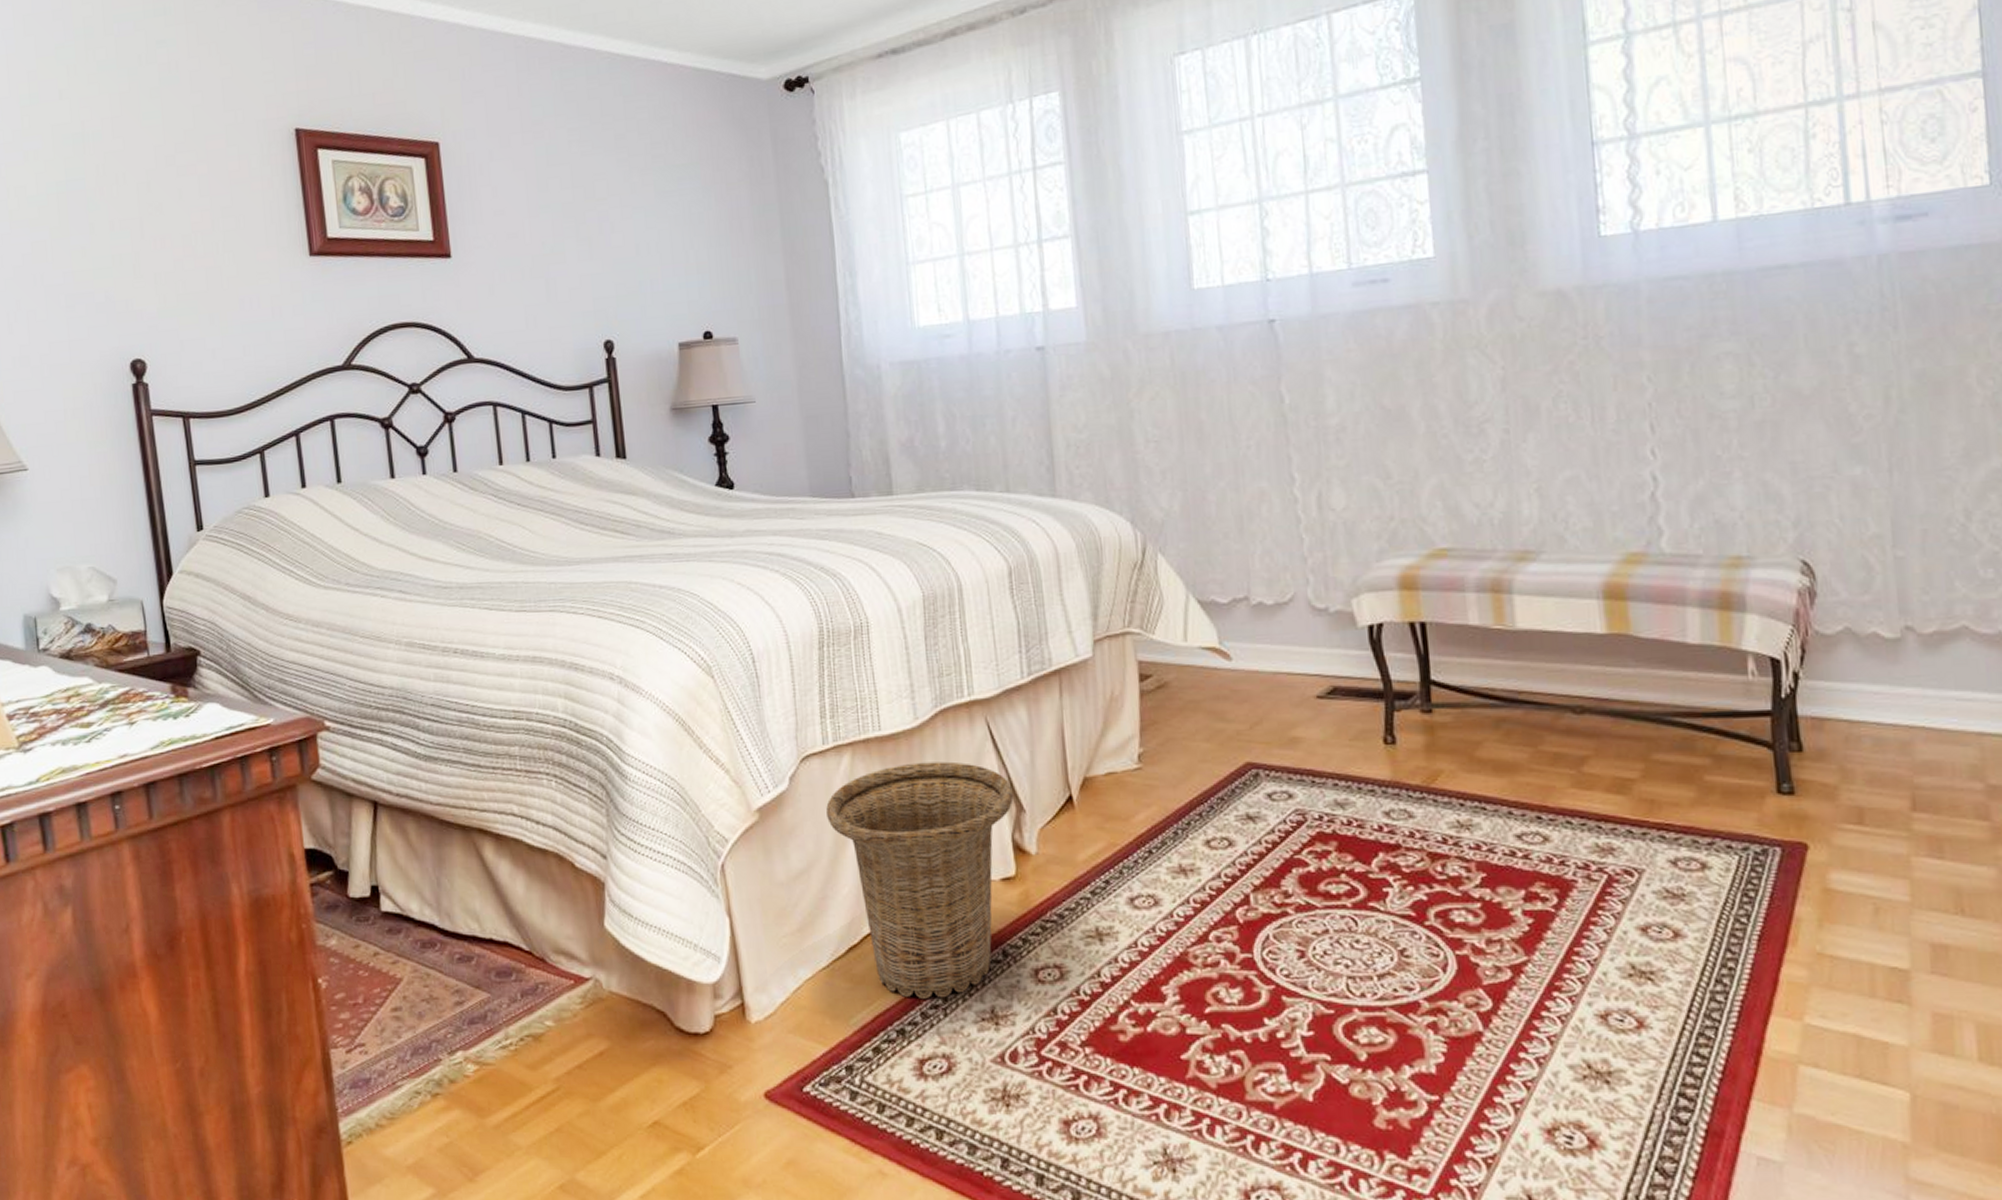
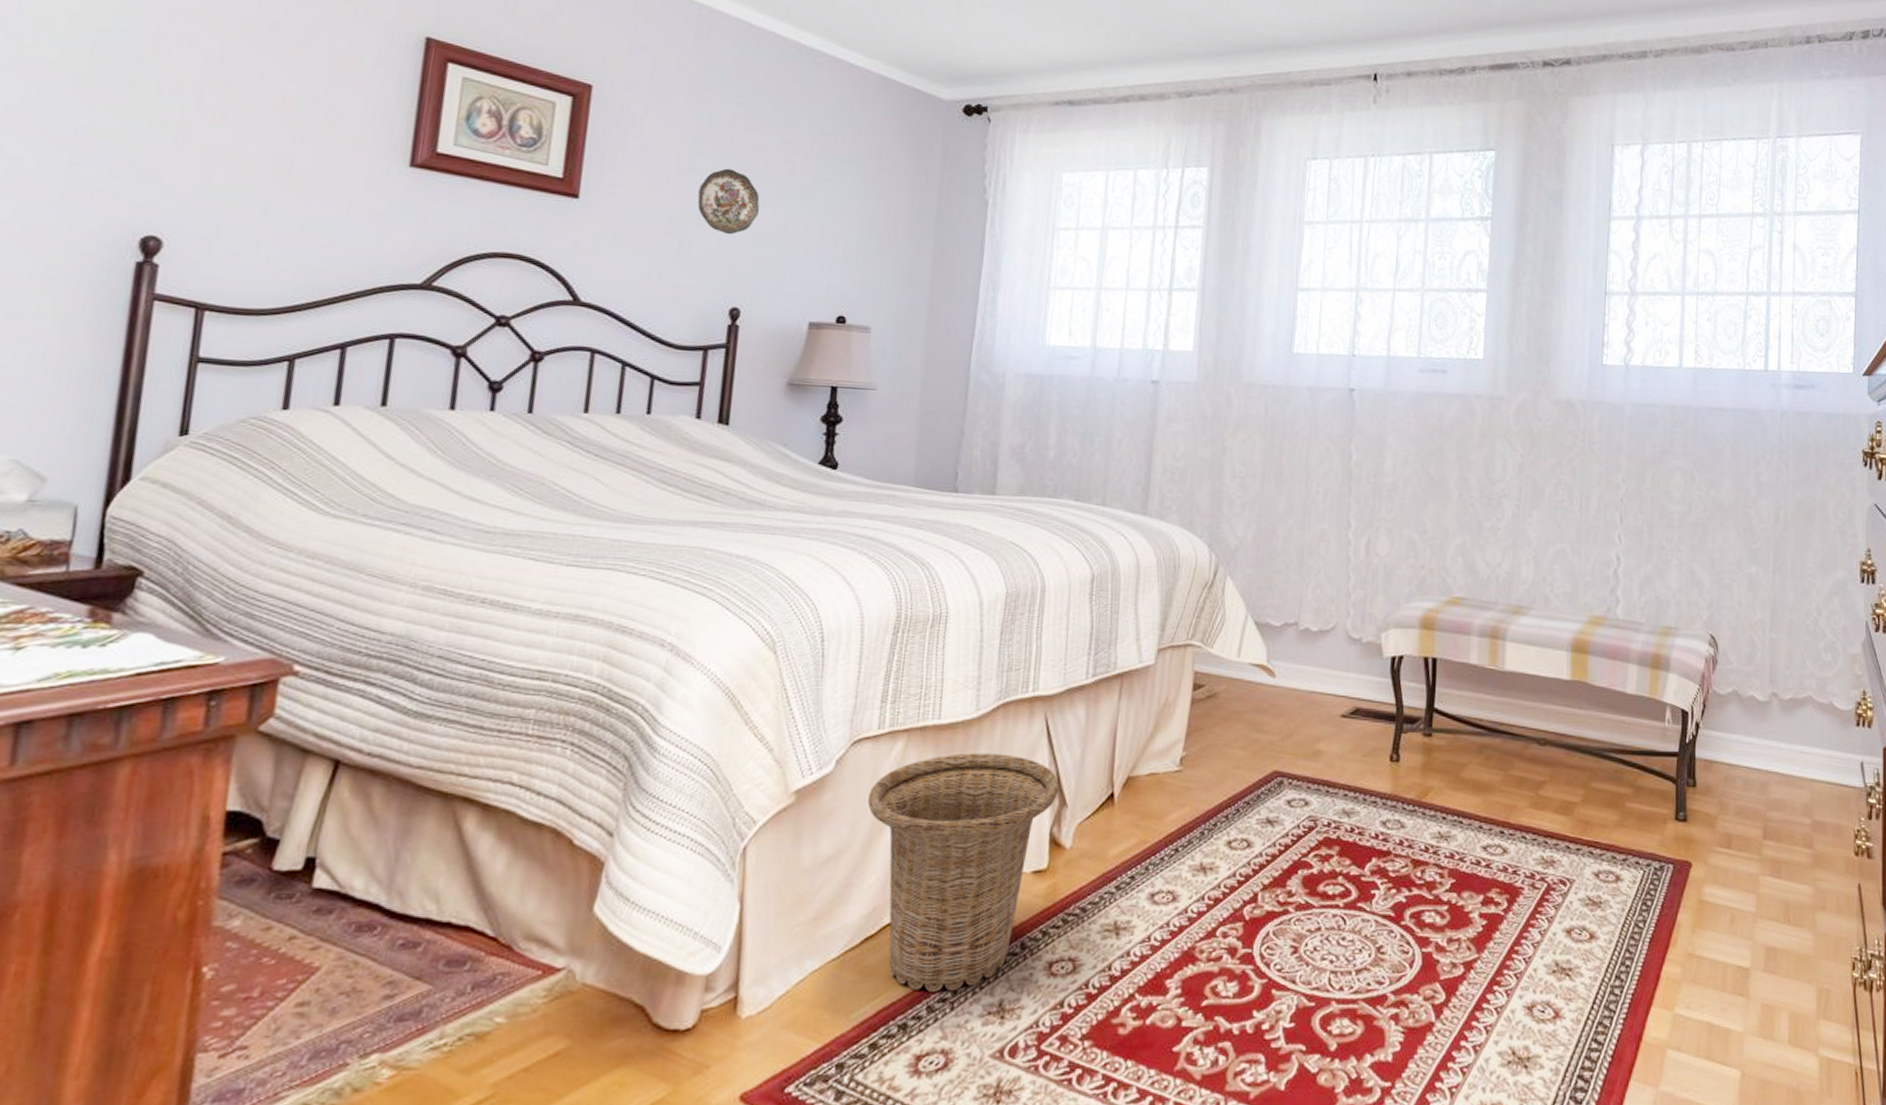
decorative plate: none [551,199,611,268] -> present [697,168,760,235]

